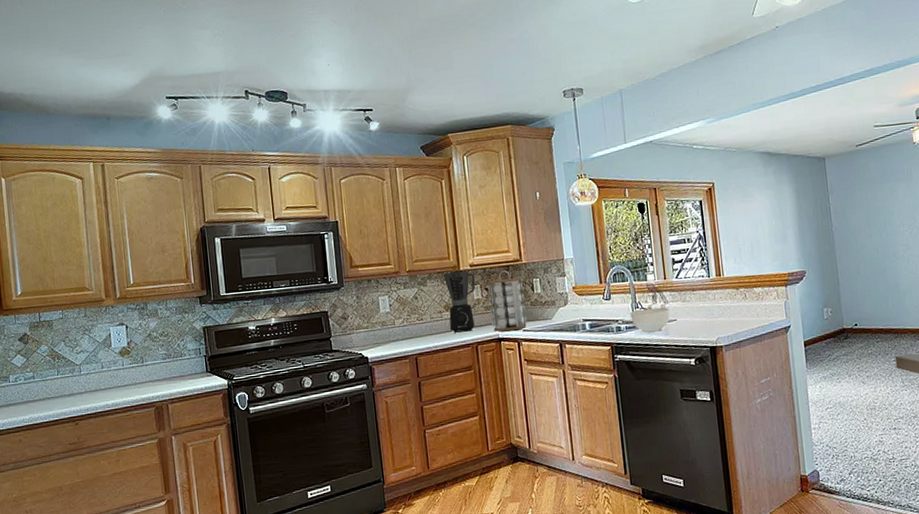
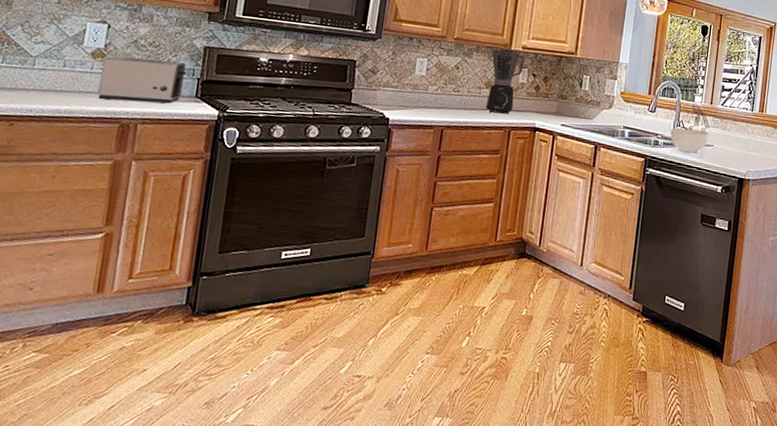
toaster: none [129,344,196,390] -> present [97,56,187,104]
spice rack: present [488,271,528,332] -> none [531,60,573,124]

